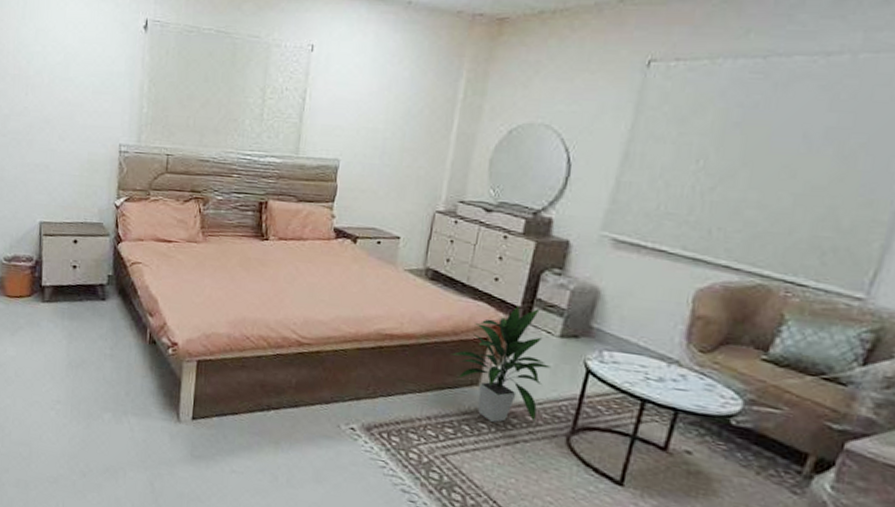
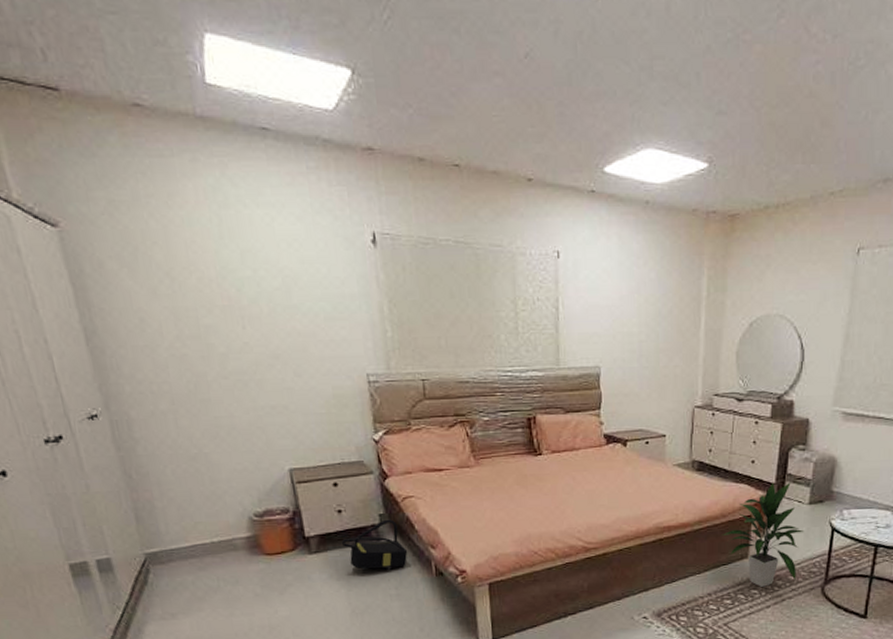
backpack: none [71,280,128,330] -> present [341,519,408,570]

